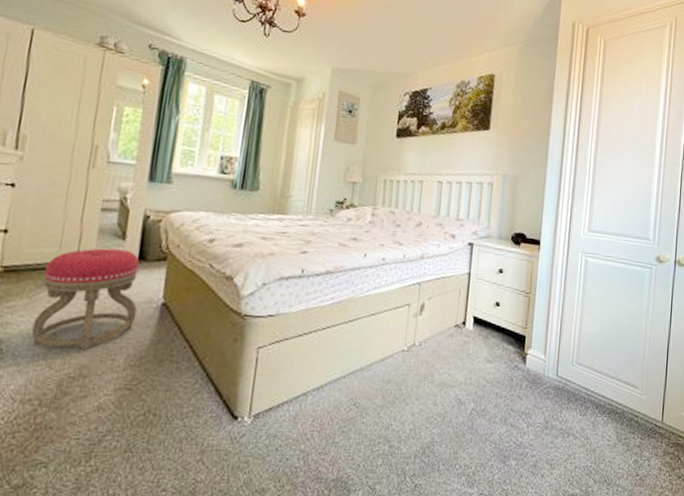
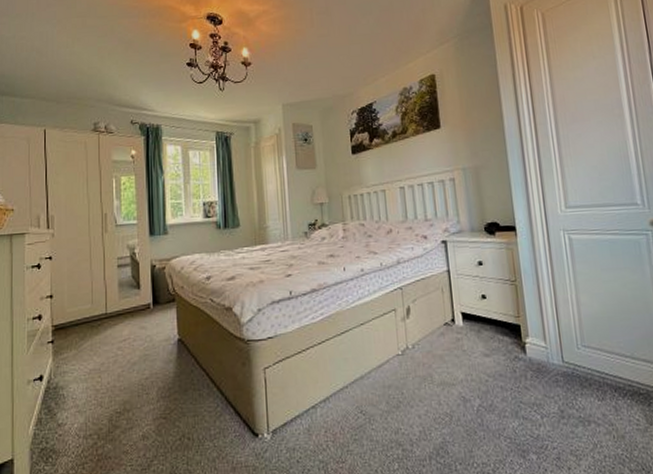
stool: present [31,248,140,351] -> none [82,297,159,389]

